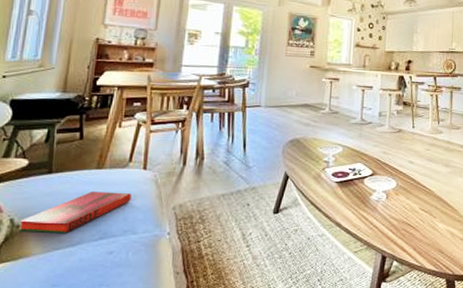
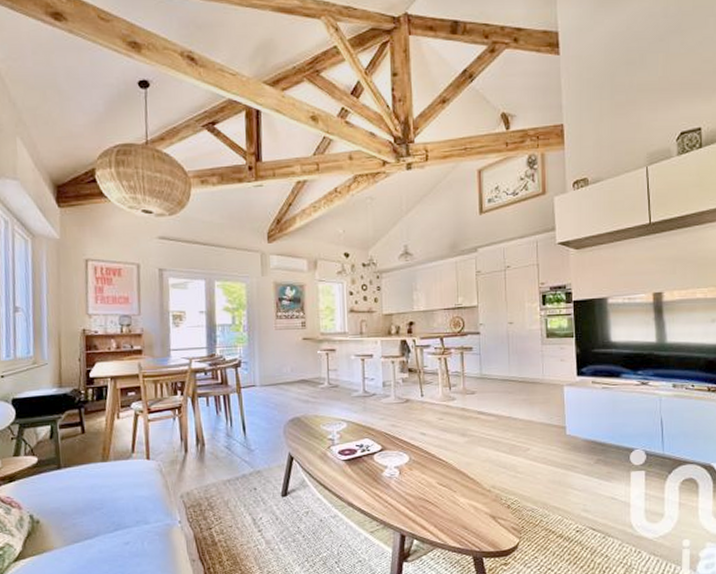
hardback book: present [18,191,132,234] -> none [37,483,139,527]

